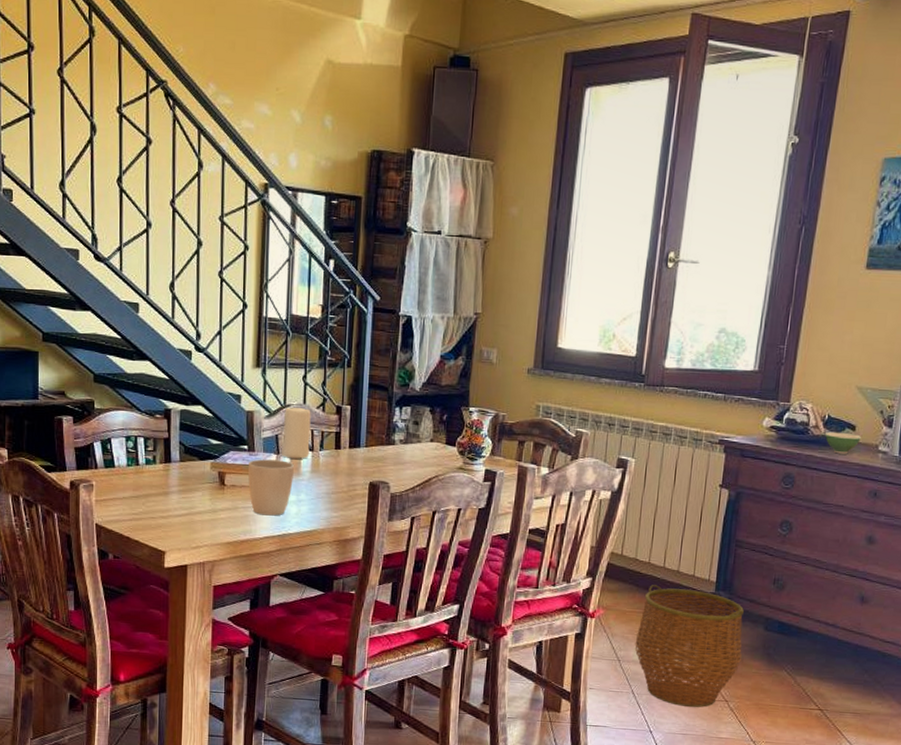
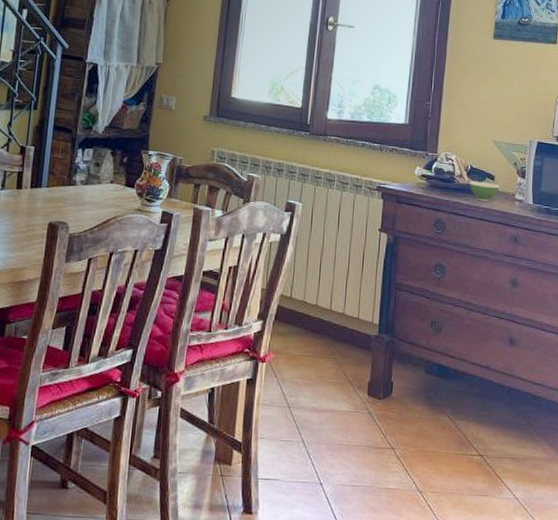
basket: present [634,585,745,707] -> none [304,328,406,456]

